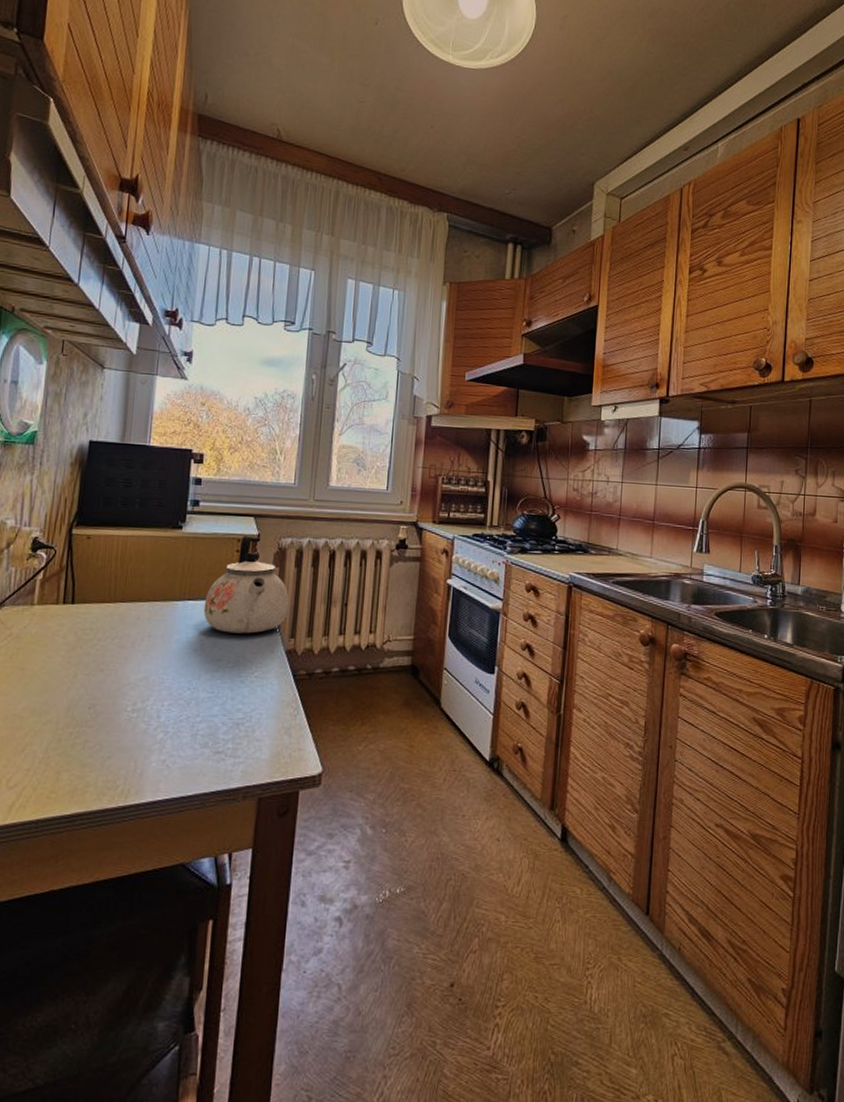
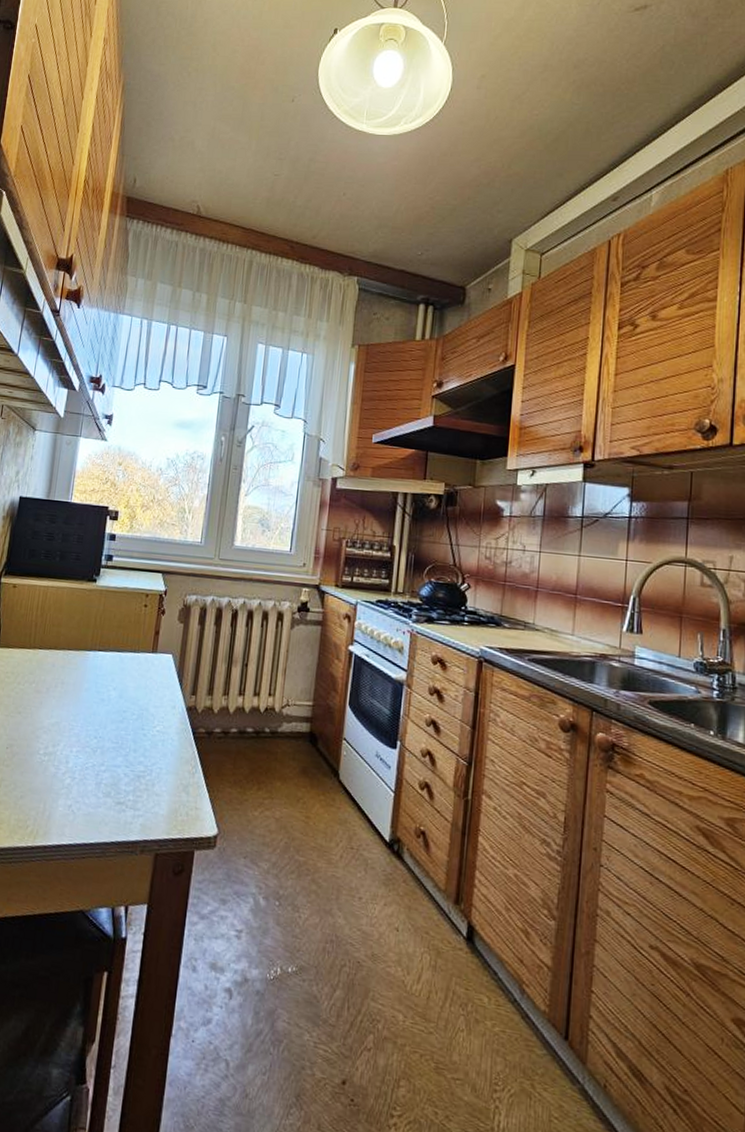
kettle: present [203,535,289,634] -> none [112,590,192,688]

